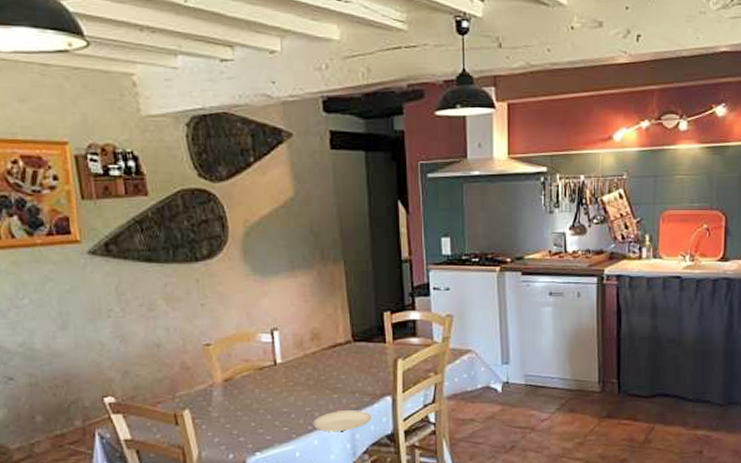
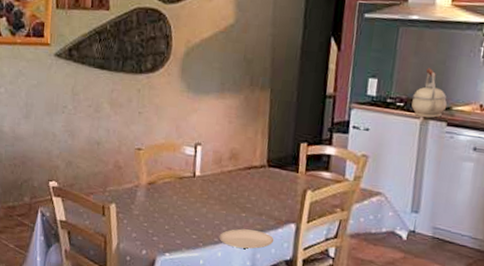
kettle: none [486,221,519,270] -> present [411,68,448,118]

